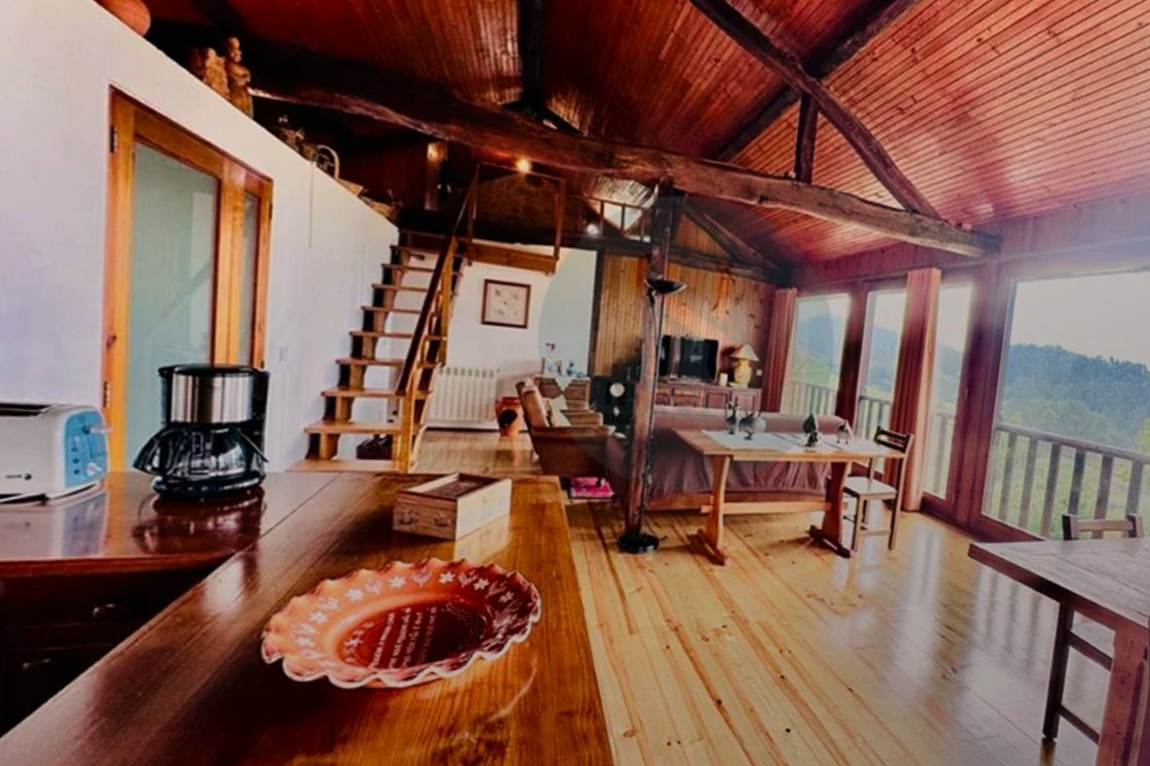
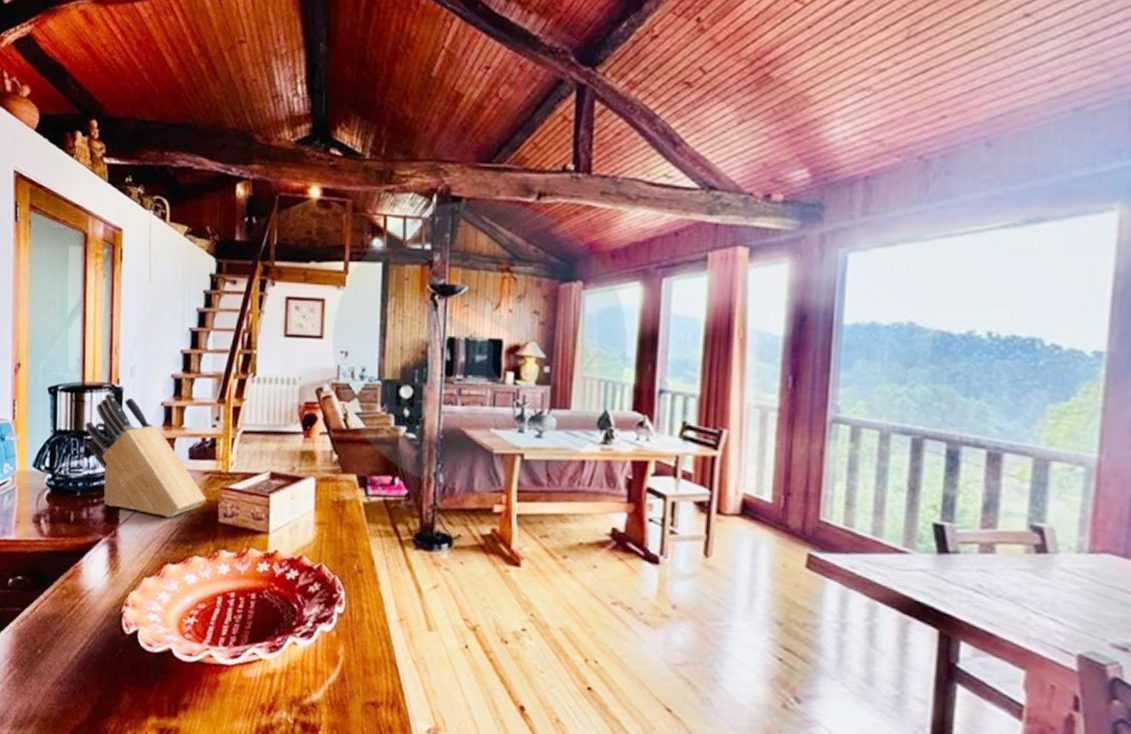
knife block: none [213,379,379,527] -> present [85,393,207,518]

